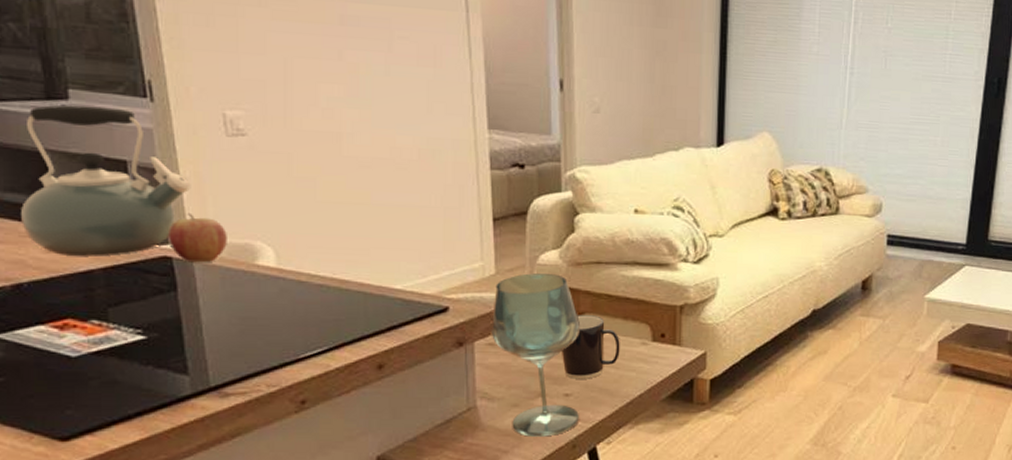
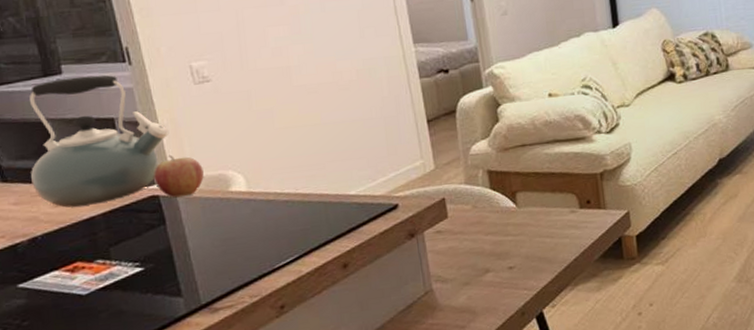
wine glass: present [490,273,581,437] -> none [436,161,524,310]
mug: present [561,315,620,379] -> none [500,192,553,253]

